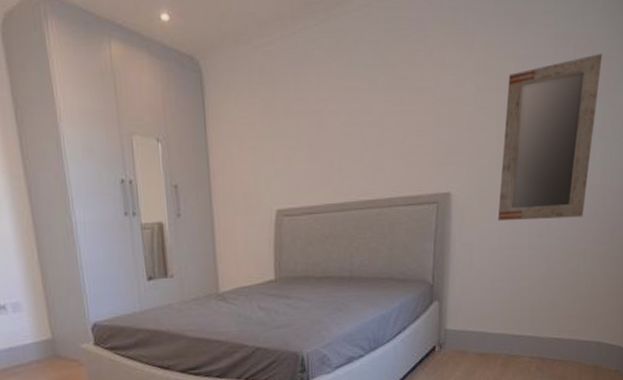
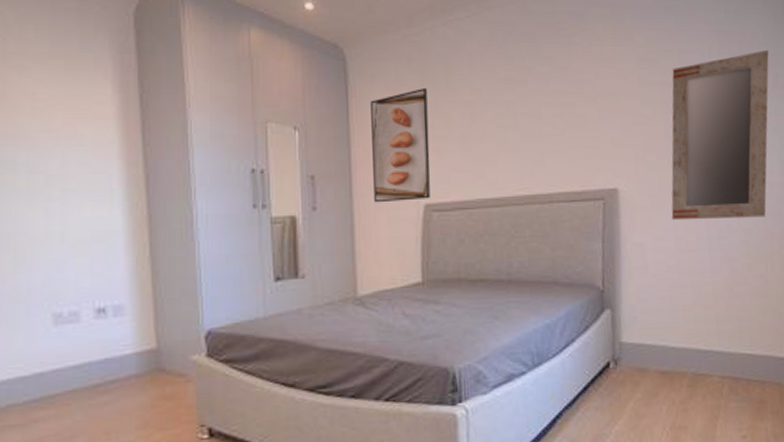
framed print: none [226,99,282,209] -> present [371,88,431,203]

